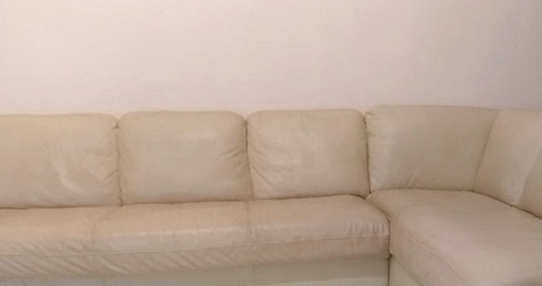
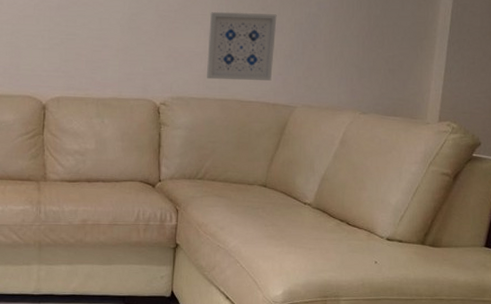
wall art: none [410,13,479,85] -> present [206,12,277,81]

